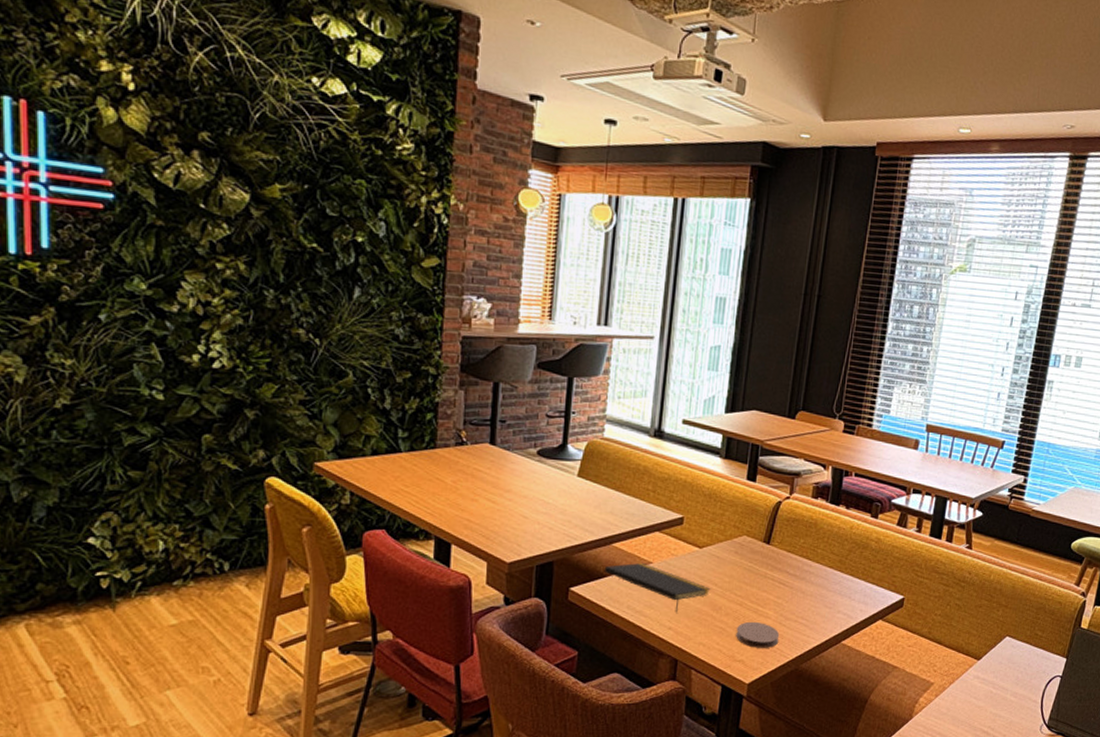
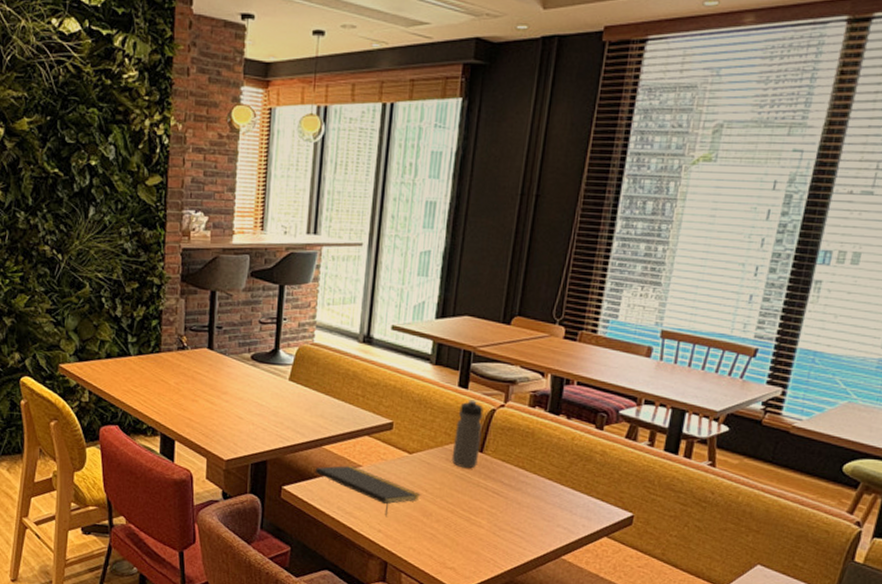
coaster: present [736,621,780,648] -> none [447,529,493,558]
water bottle: none [740,492,770,561] -> present [451,400,484,469]

